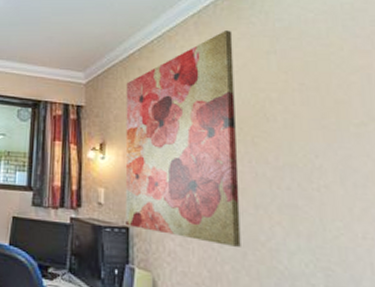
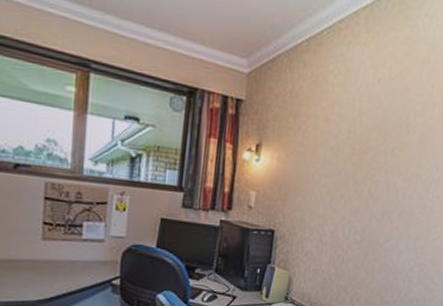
wall art: present [125,31,241,247] -> none [272,30,398,248]

